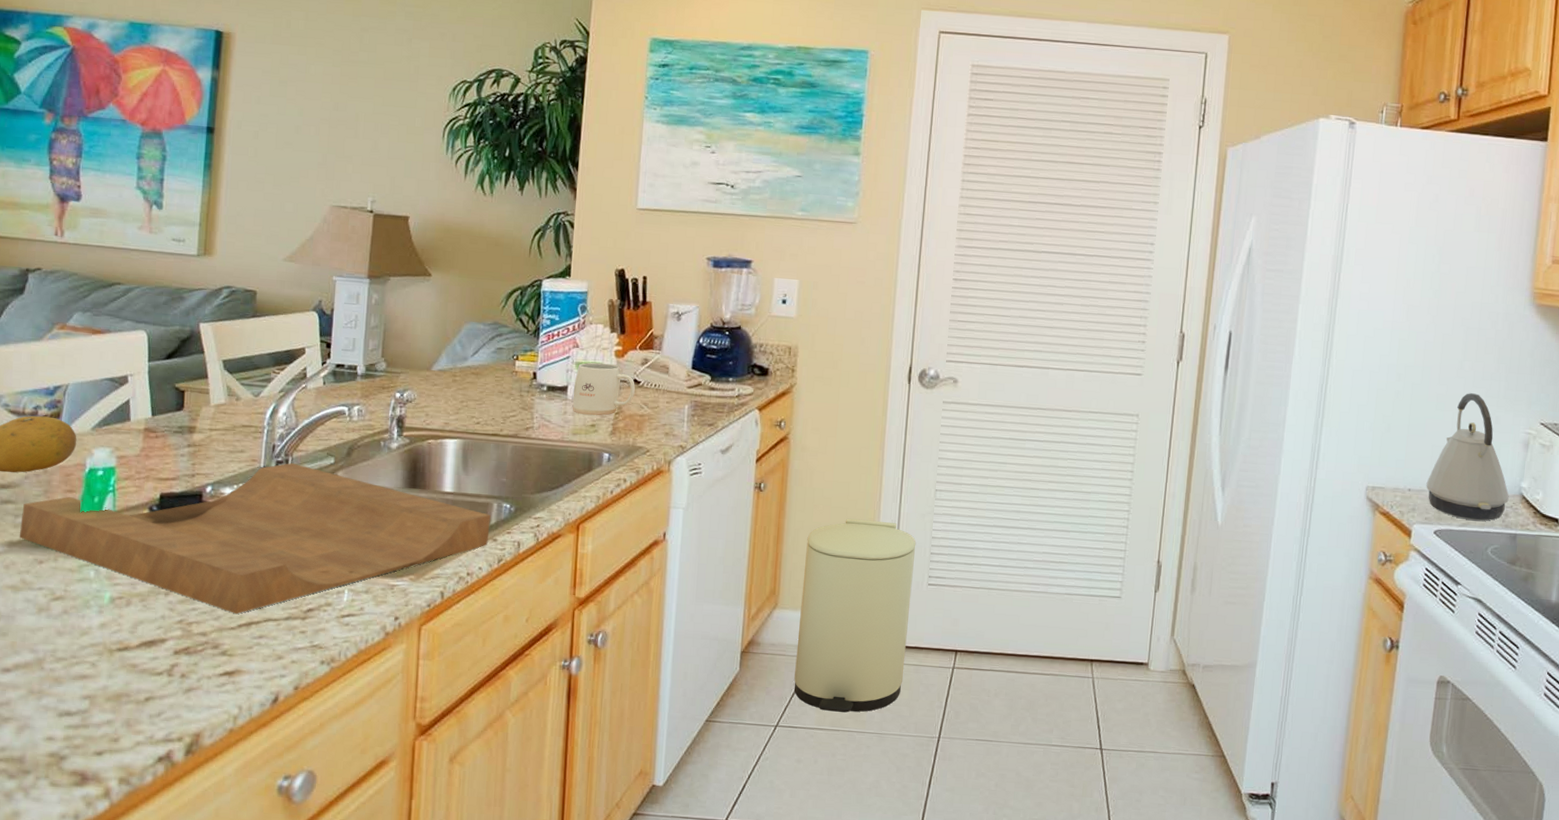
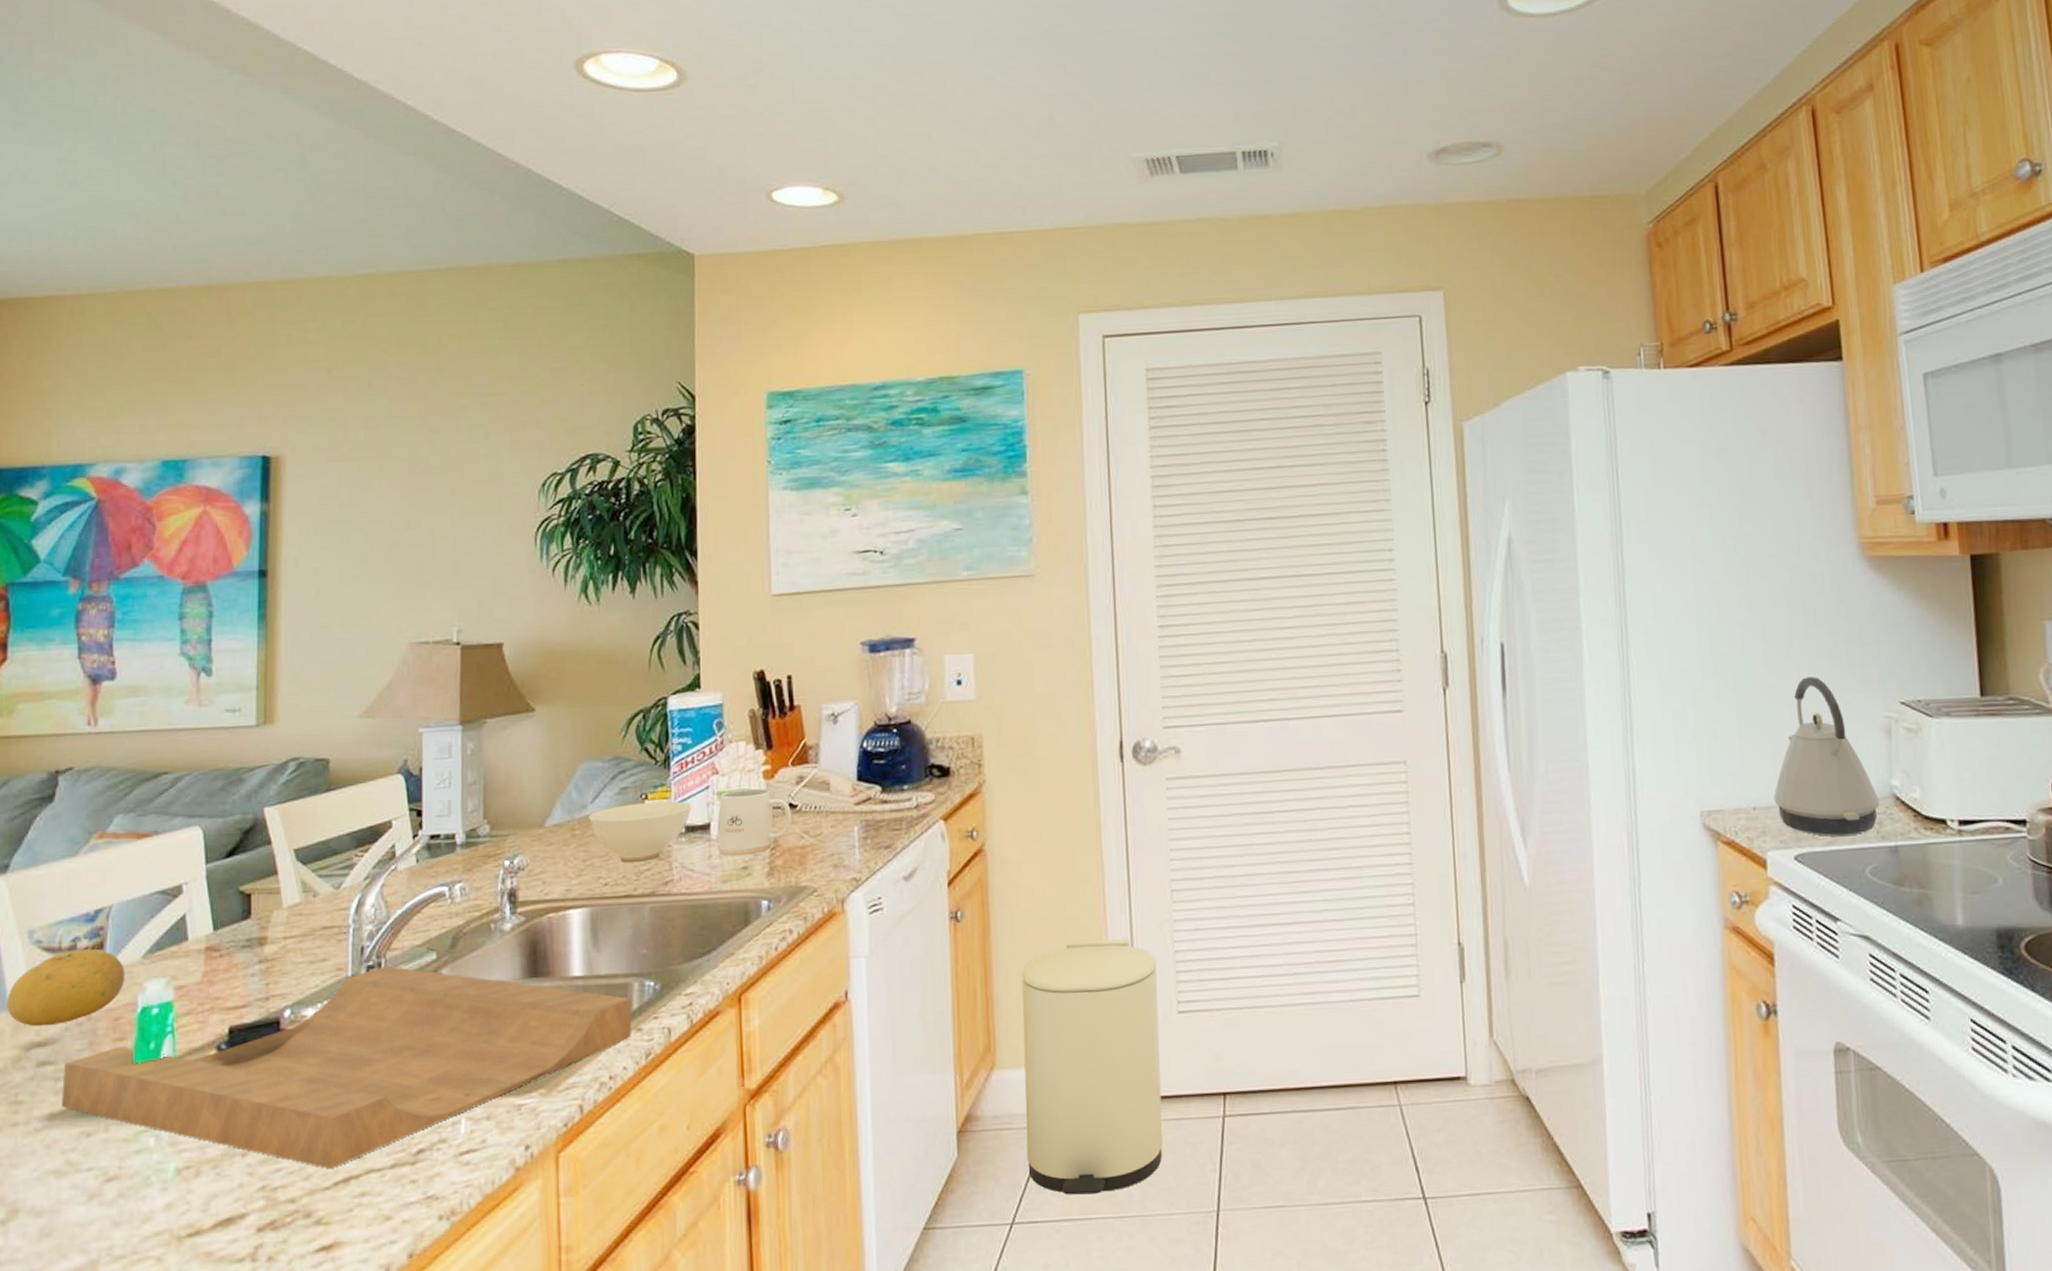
bowl: none [468,362,555,410] -> present [588,801,693,863]

